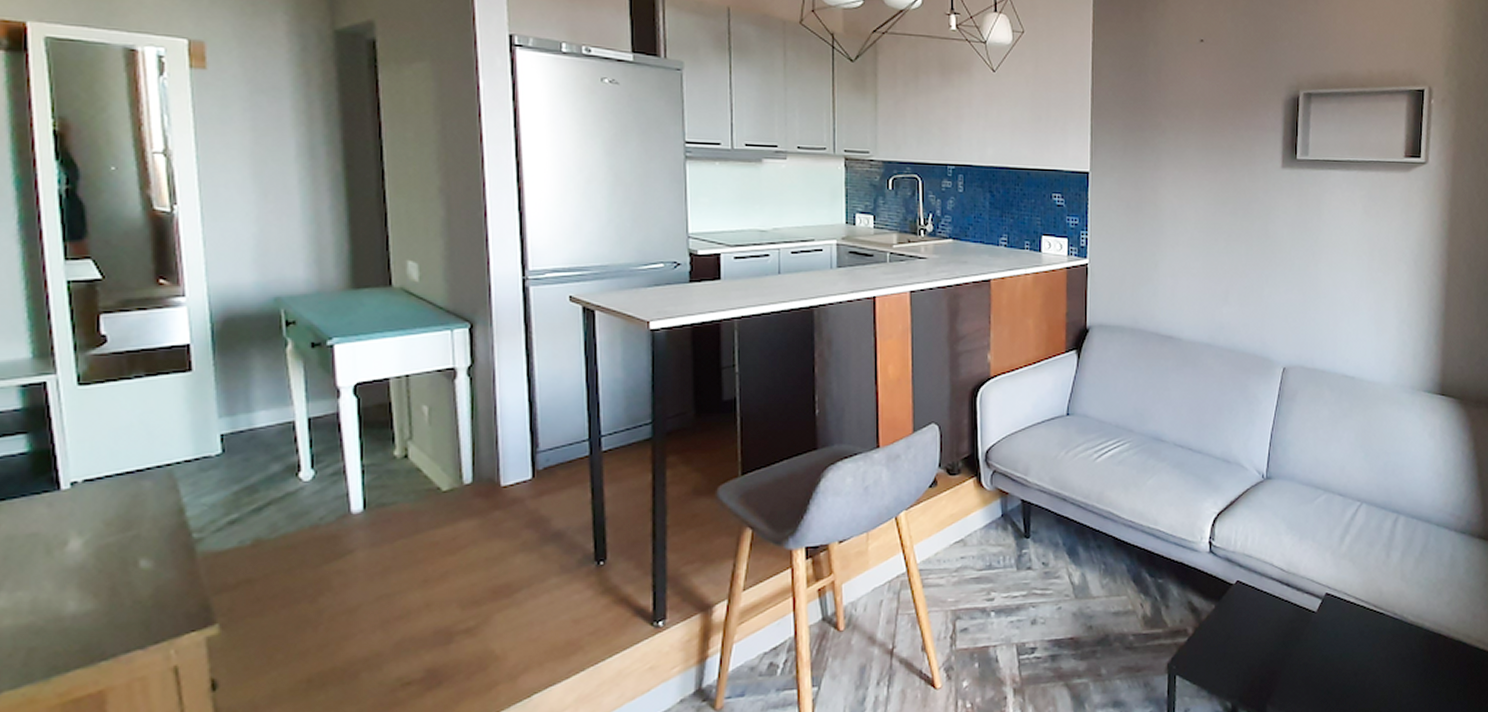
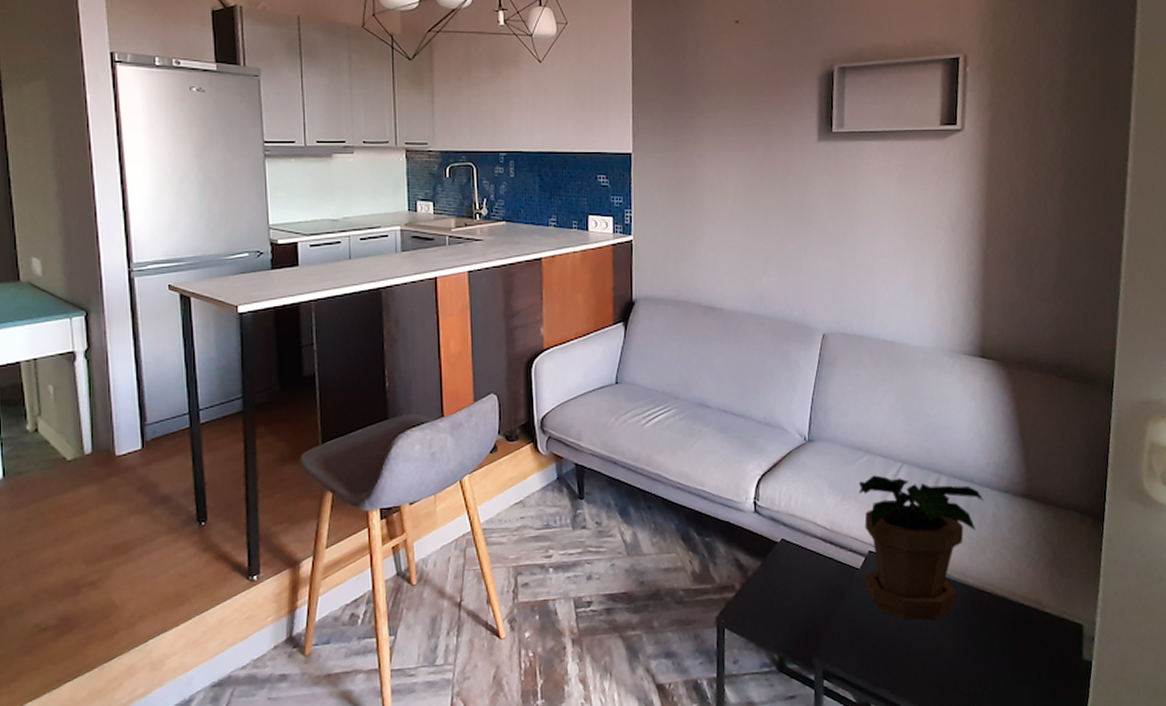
potted plant: none [1316,514,1441,666] -> present [858,475,984,621]

